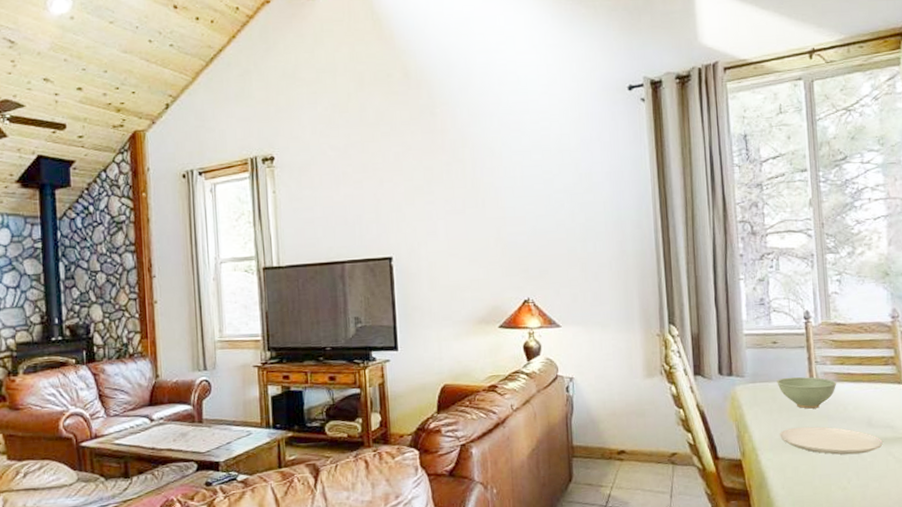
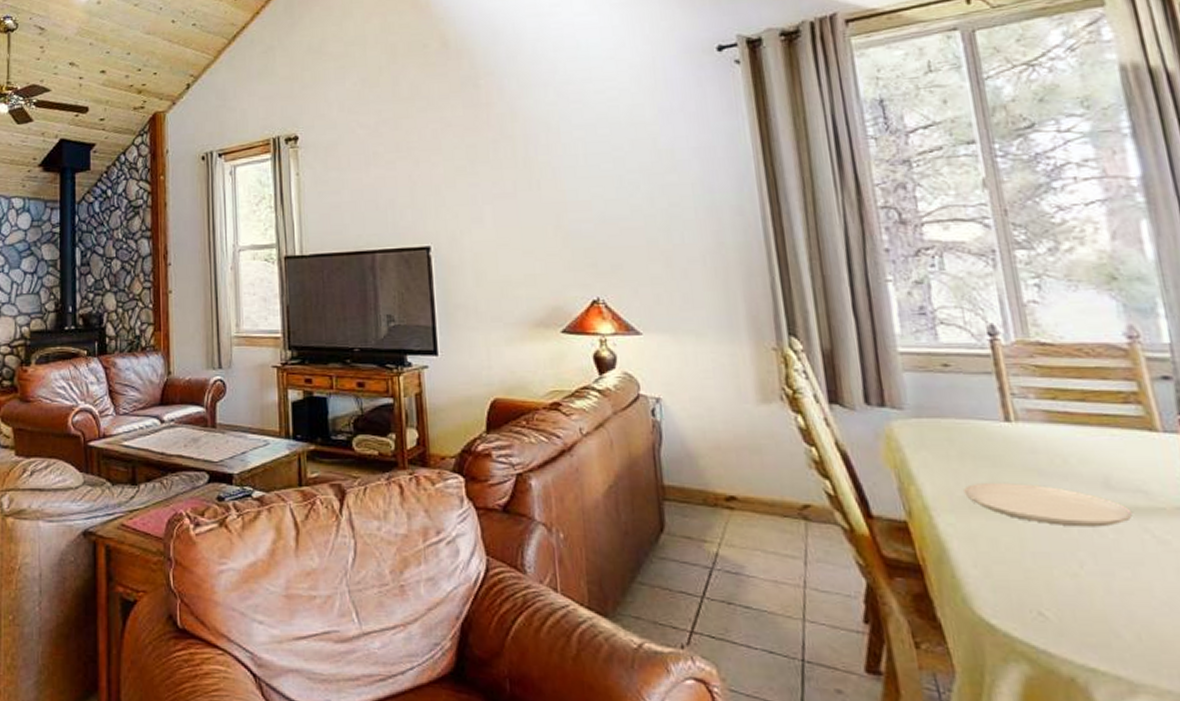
bowl: present [777,377,837,409] -> none [953,412,1049,458]

